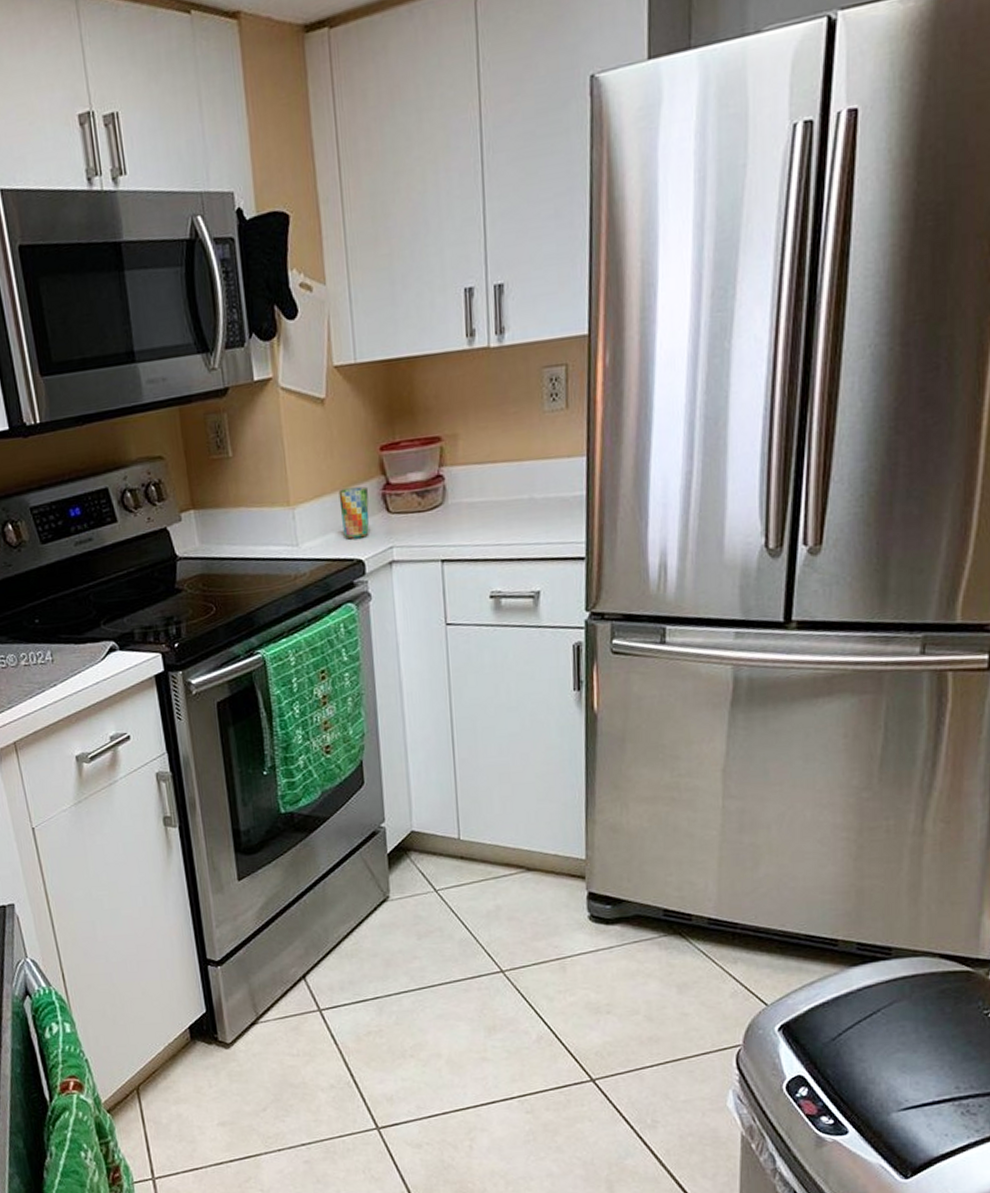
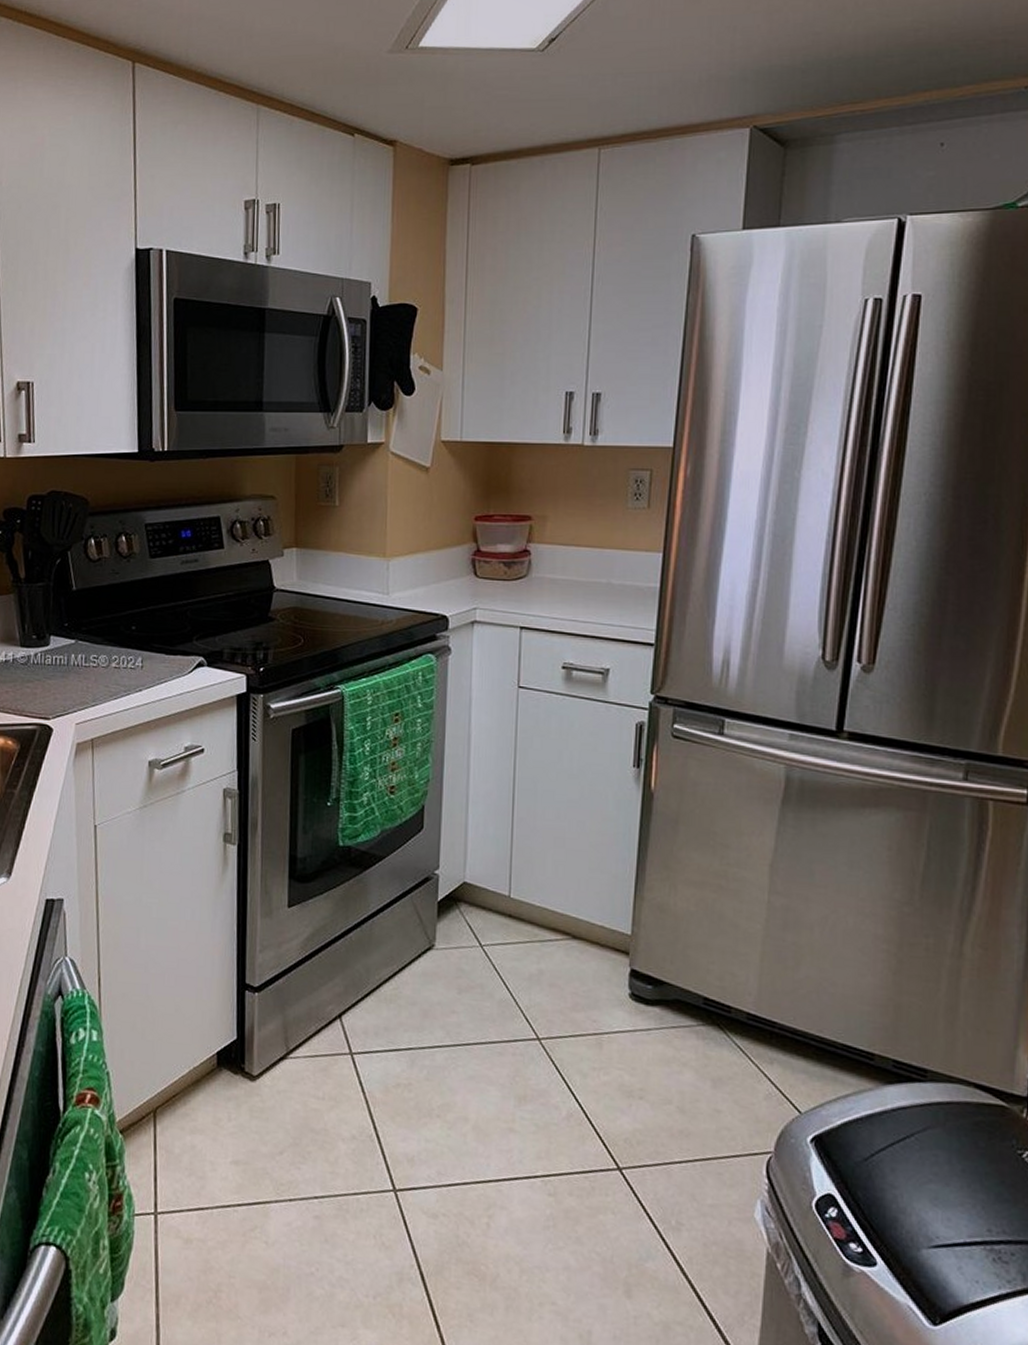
cup: present [338,486,369,540] -> none [431,549,459,596]

